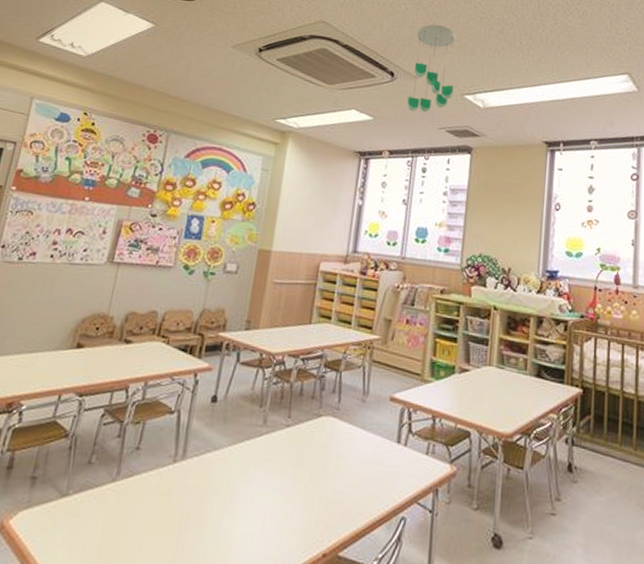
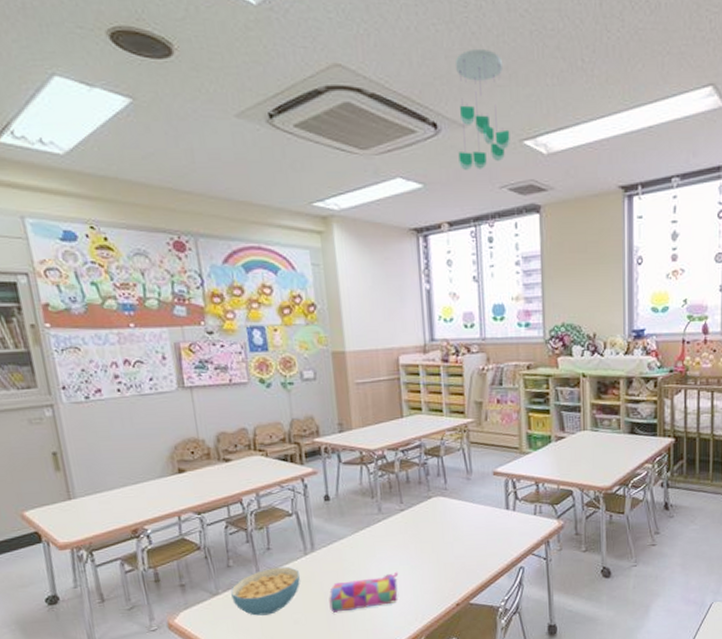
cereal bowl: none [79,472,162,532] -> present [231,567,300,616]
pencil case: none [181,499,268,542] -> present [329,571,399,613]

